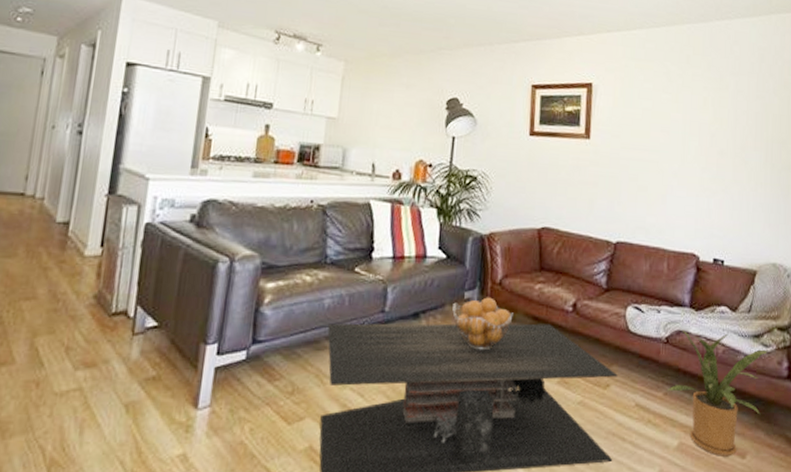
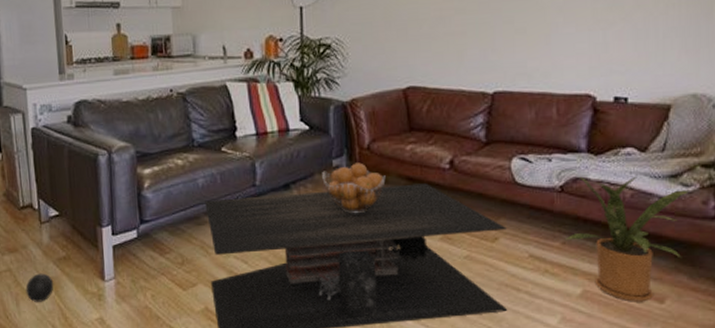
ball: none [95,395,134,431] -> present [25,273,54,302]

